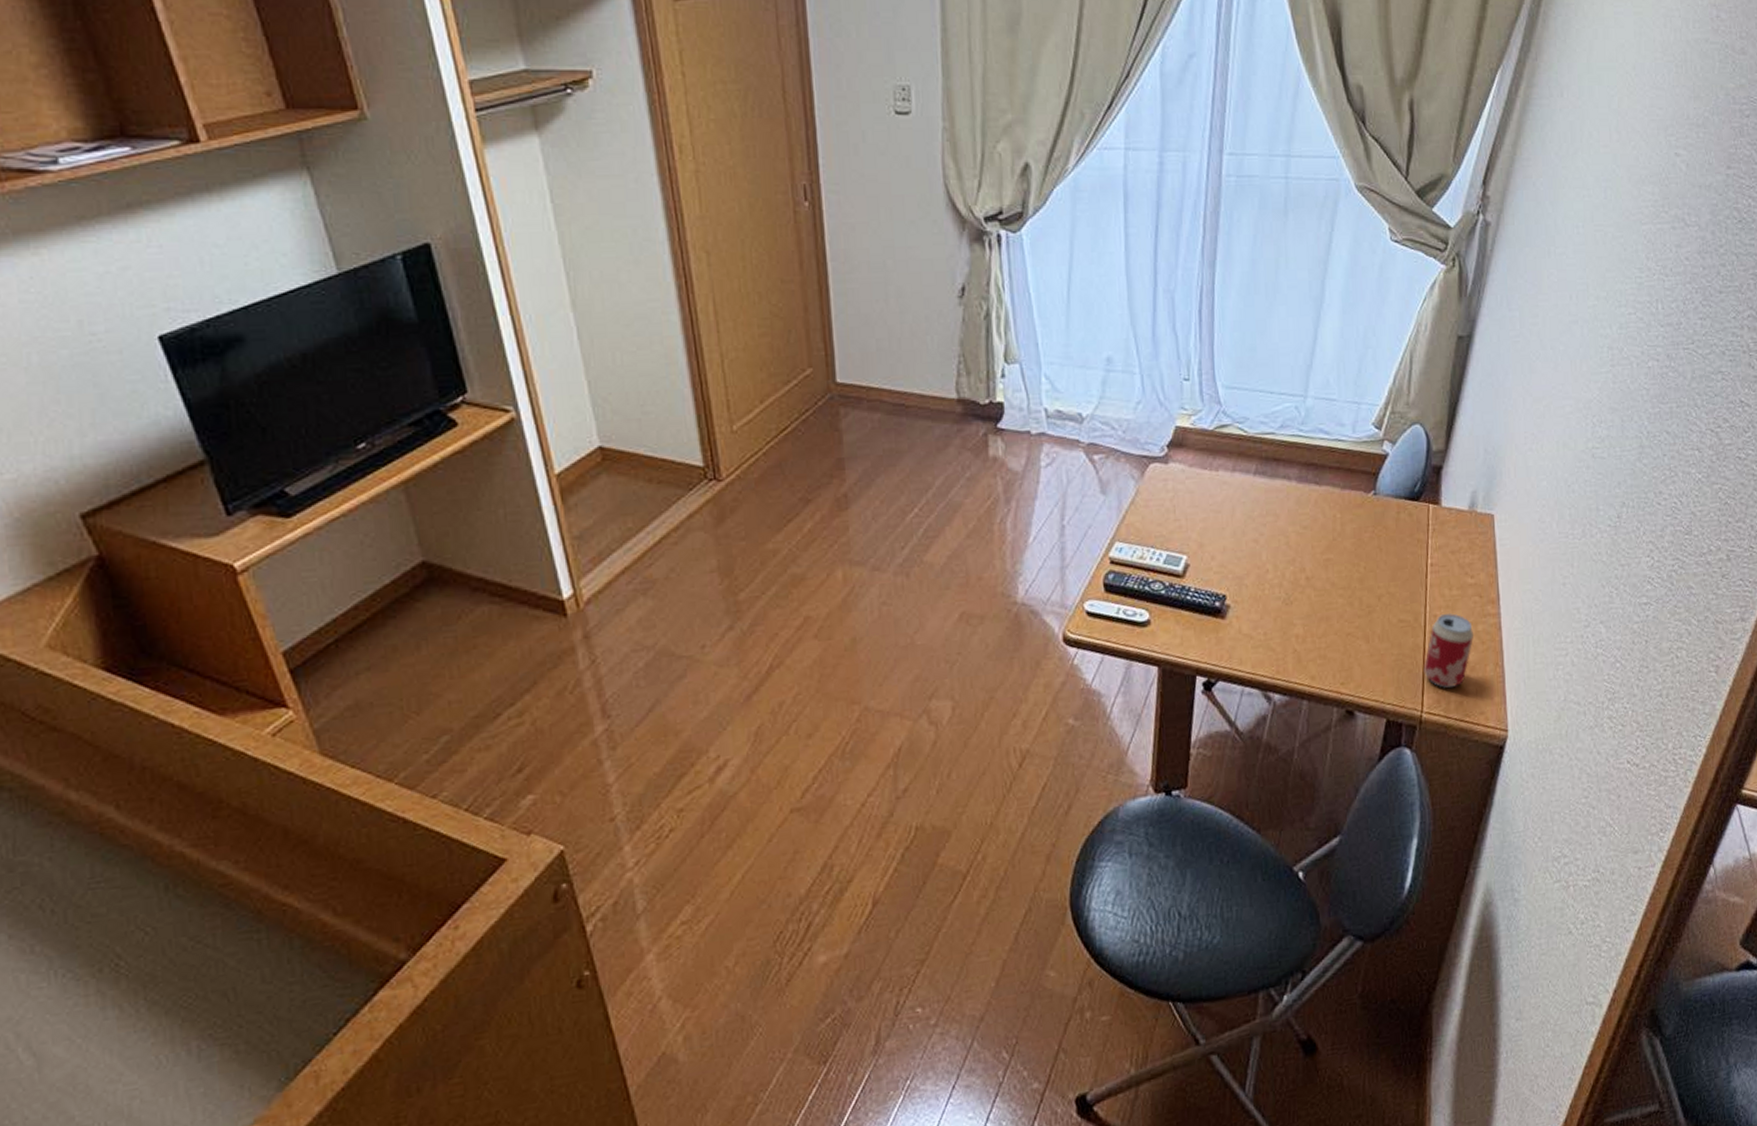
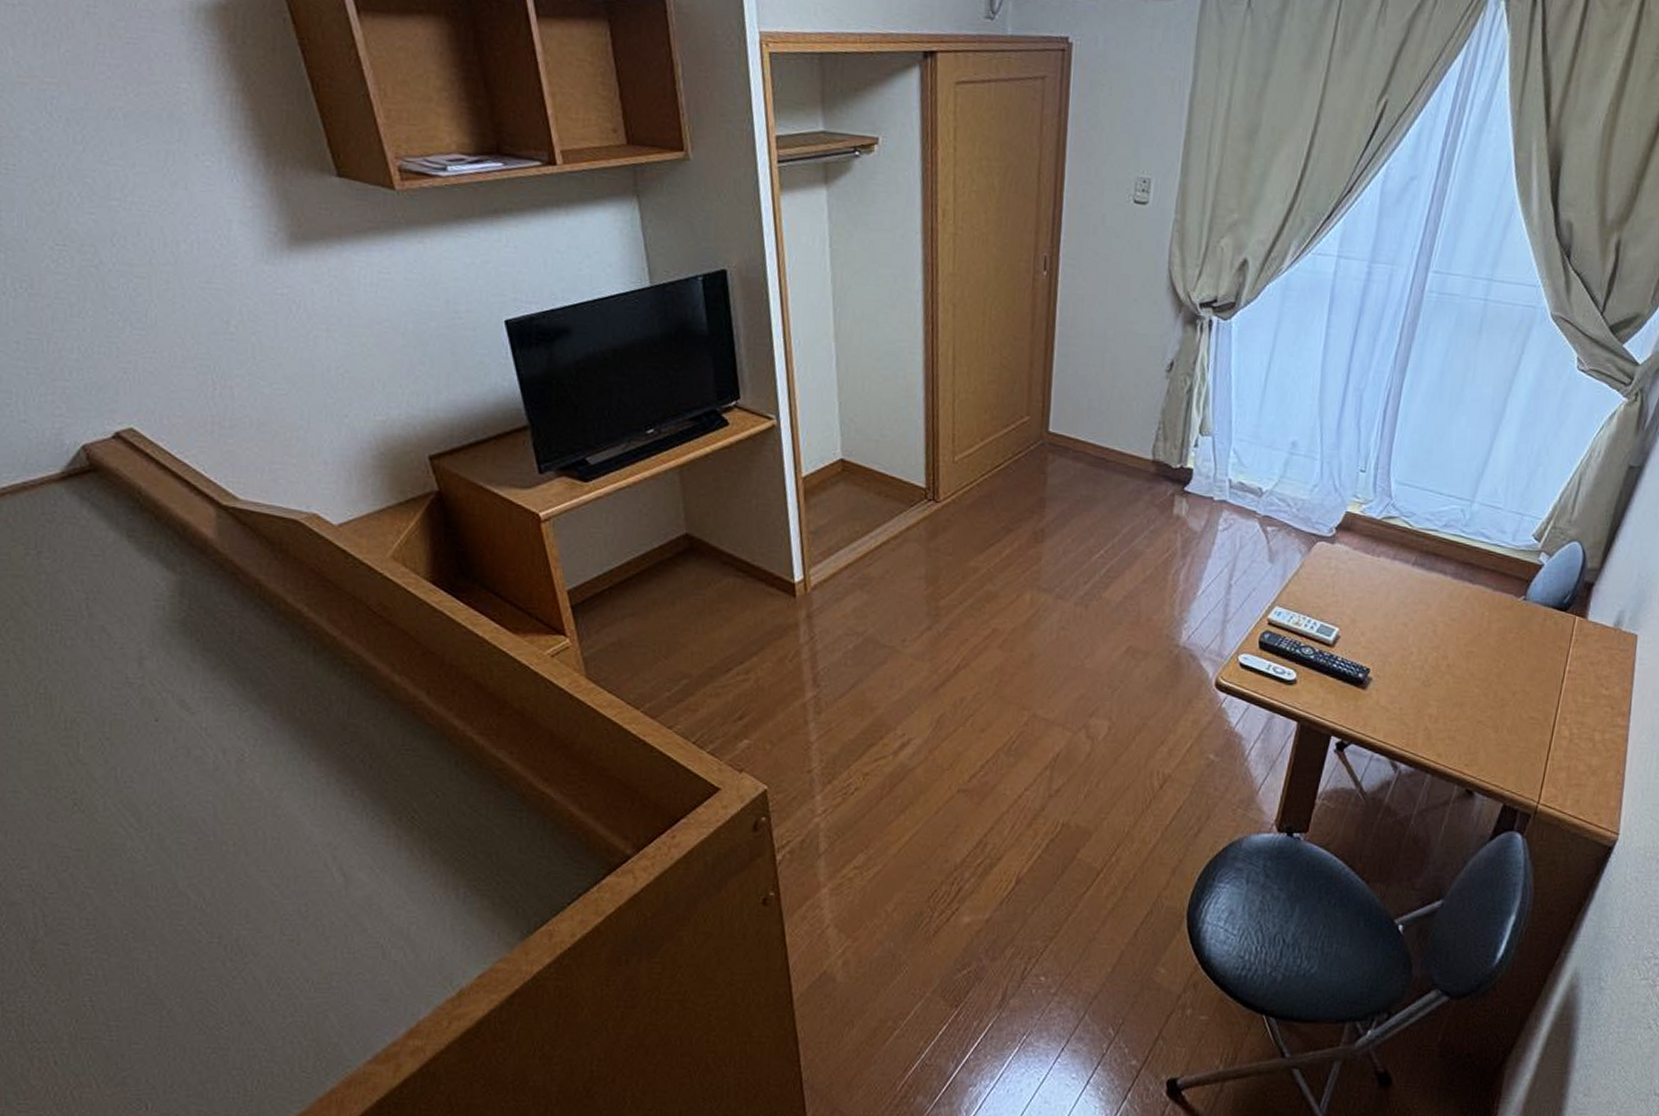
beverage can: present [1423,613,1473,689] -> none [1546,718,1600,787]

